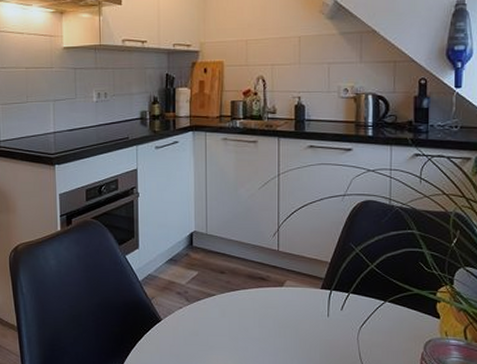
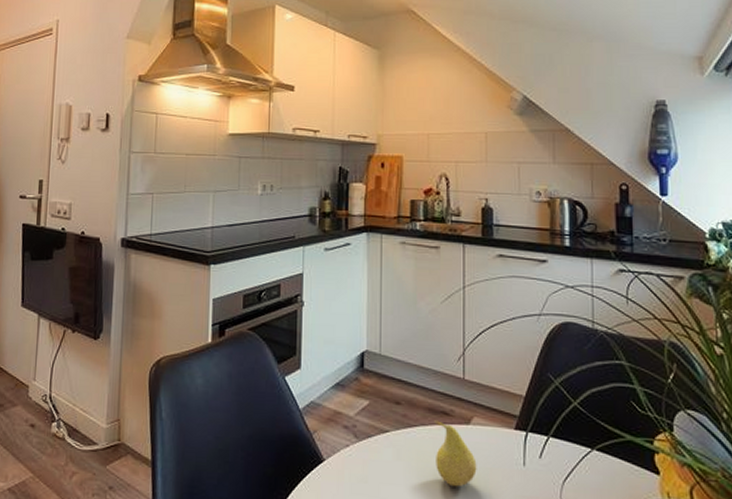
fruit: none [253,283,289,336] -> present [434,419,477,487]

